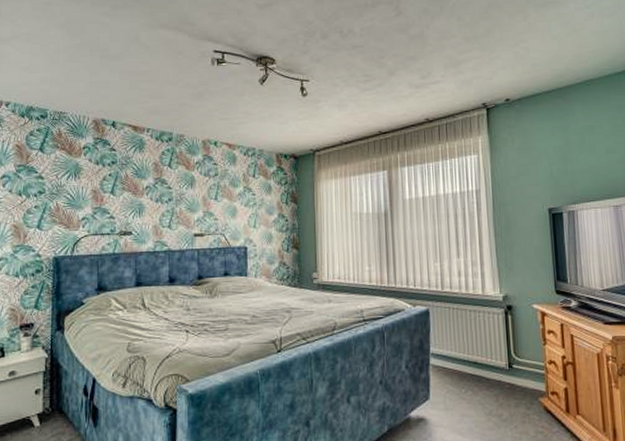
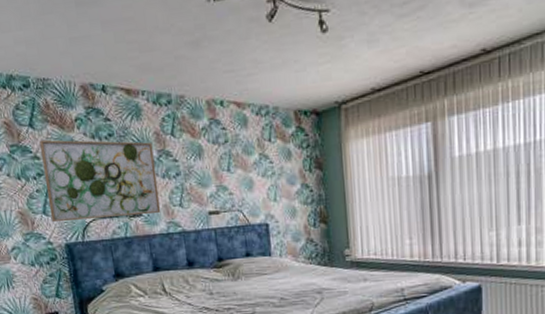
wall art: none [44,162,150,236] -> present [39,139,161,222]

